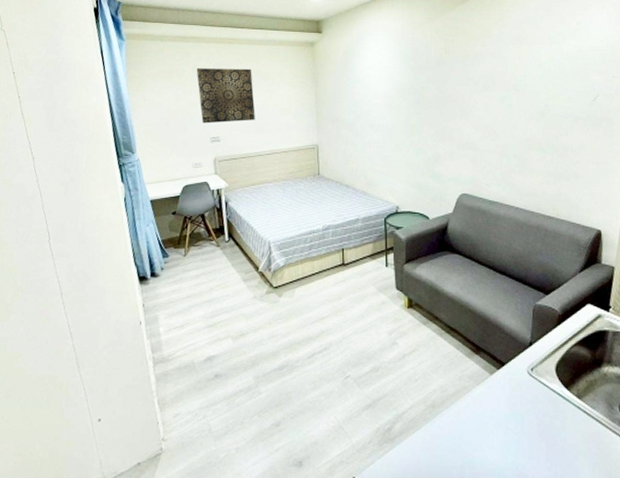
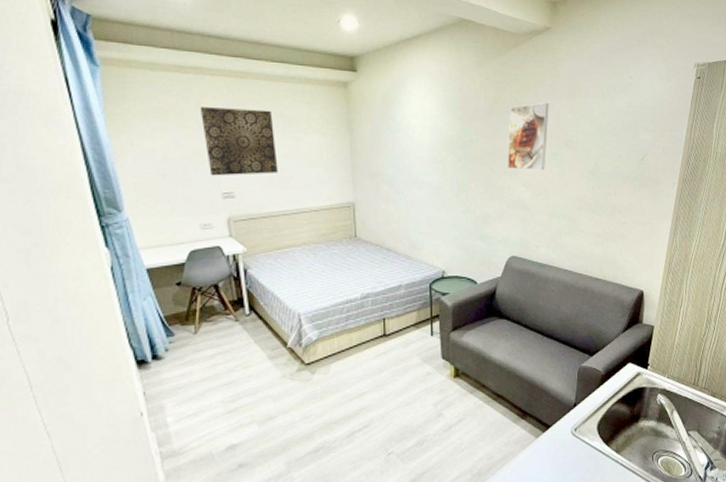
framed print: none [456,51,497,113] -> present [507,103,549,171]

